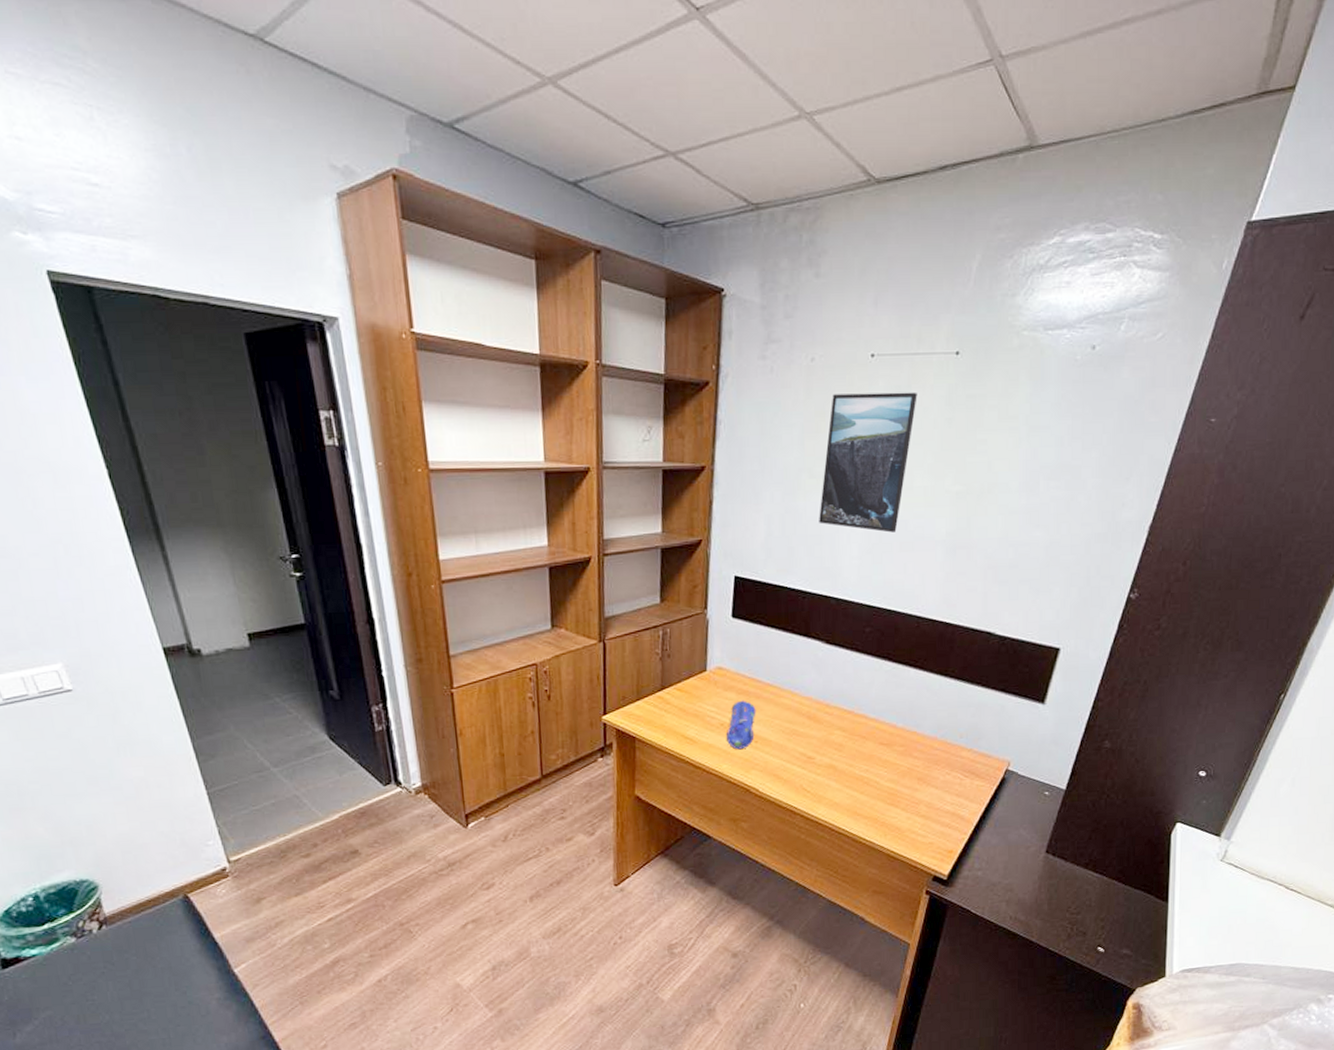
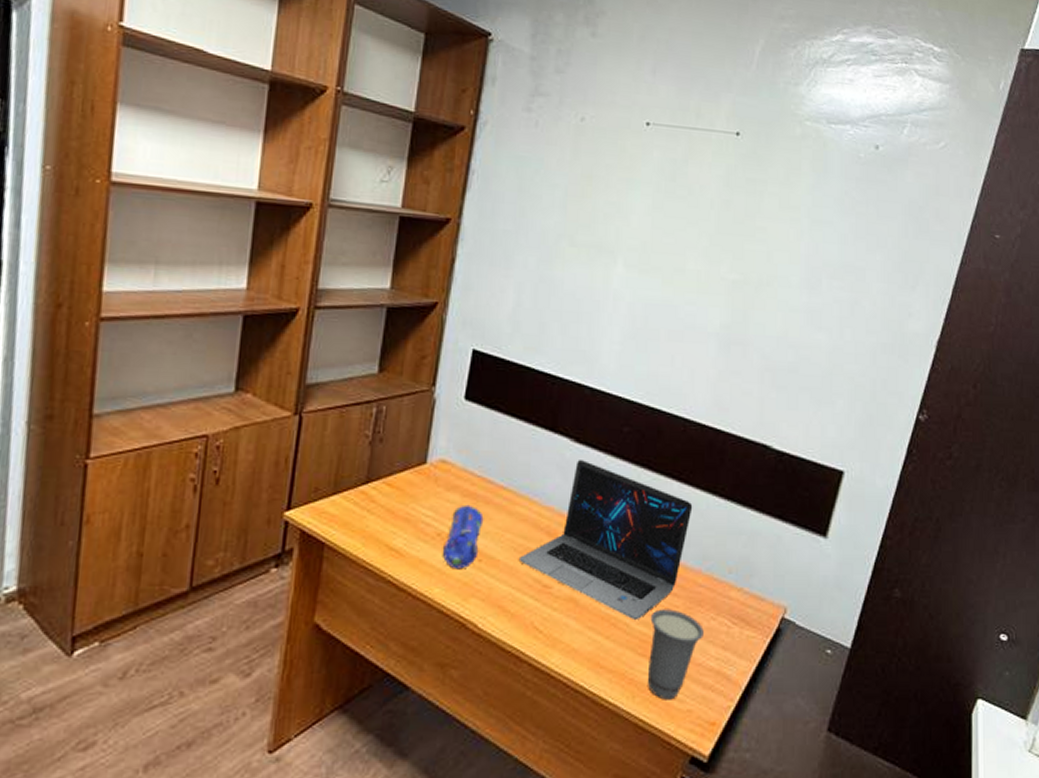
laptop: none [787,658,928,779] -> present [520,460,693,621]
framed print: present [819,392,917,533] -> none [577,159,694,318]
cup: none [896,768,940,836] -> present [648,609,704,700]

